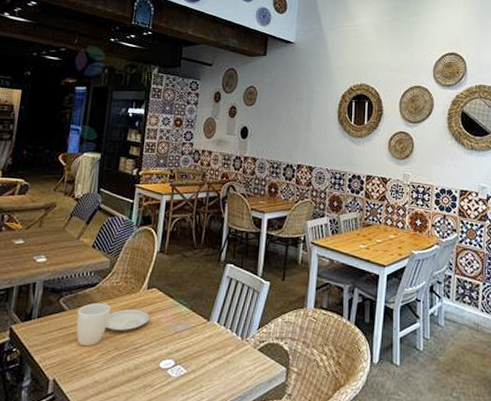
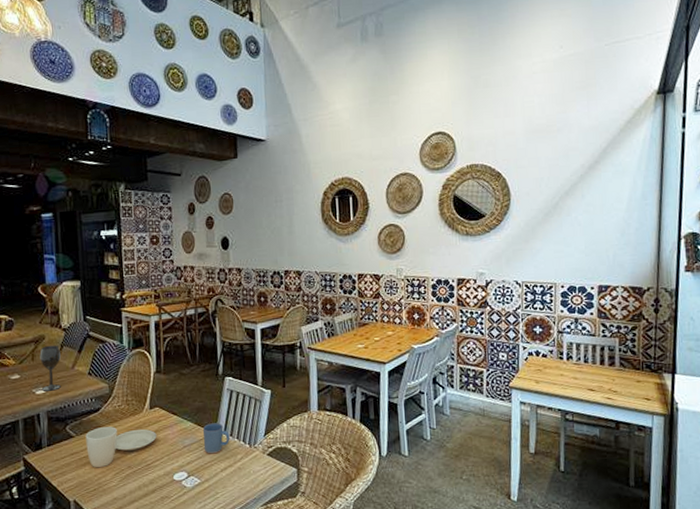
wine glass: none [42,213,69,260] -> present [39,345,61,391]
mug: none [195,310,224,344] -> present [202,423,230,454]

